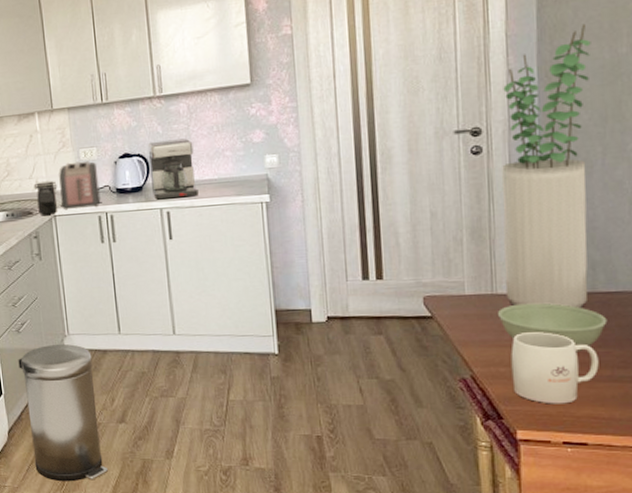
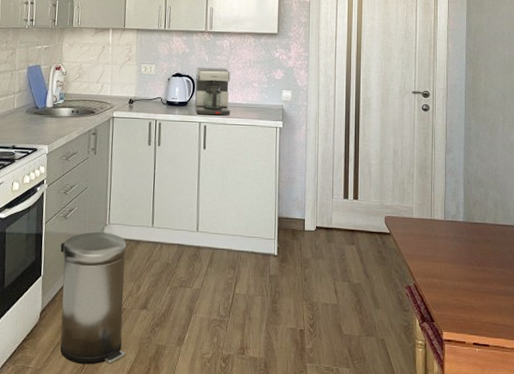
jar: present [33,180,58,216] -> none [99,86,119,117]
toaster: present [58,160,101,211] -> none [120,74,154,115]
bowl: present [498,303,607,353] -> none [434,228,504,271]
vase: present [502,23,591,308] -> none [440,29,498,236]
mug: present [510,332,599,404] -> none [441,252,498,312]

